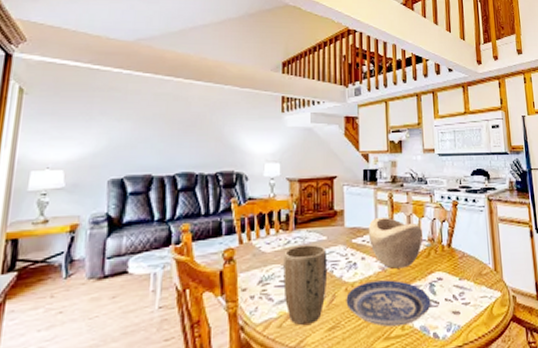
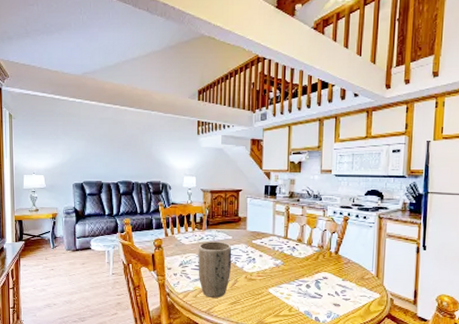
plate: present [346,280,431,327] -> none [245,273,316,309]
decorative bowl: present [369,216,423,269] -> none [267,225,313,266]

